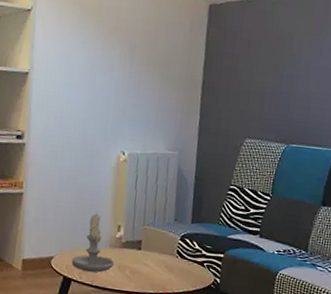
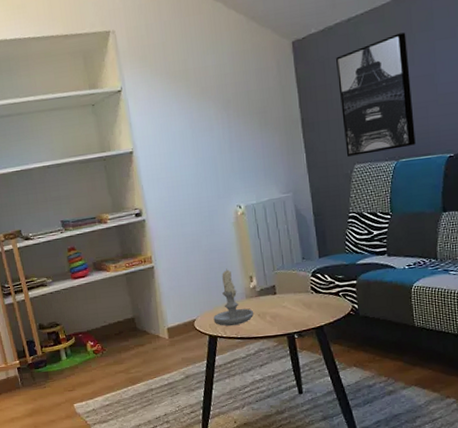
wall art: none [239,22,320,134] -> present [336,32,416,157]

